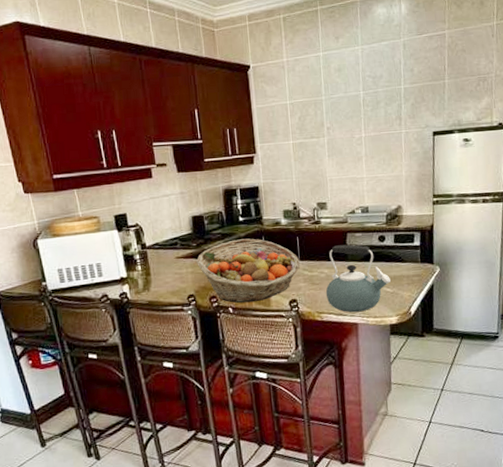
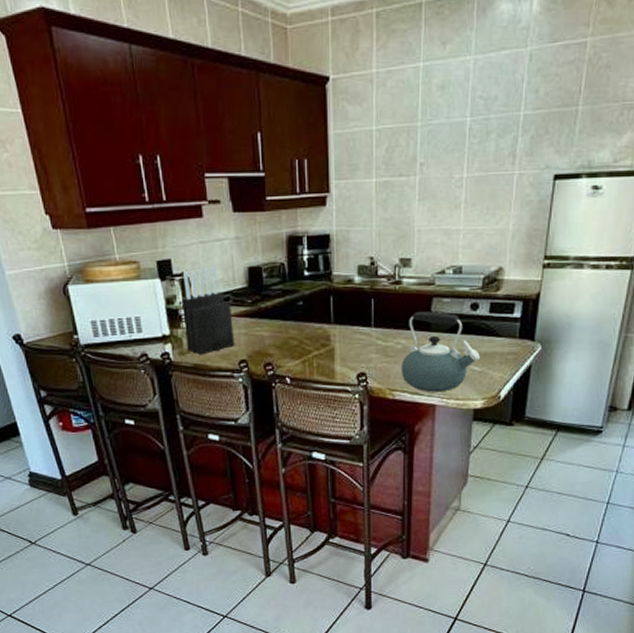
knife block: none [135,217,183,293] -> present [181,266,234,355]
fruit basket: present [196,238,300,304] -> none [251,297,374,374]

